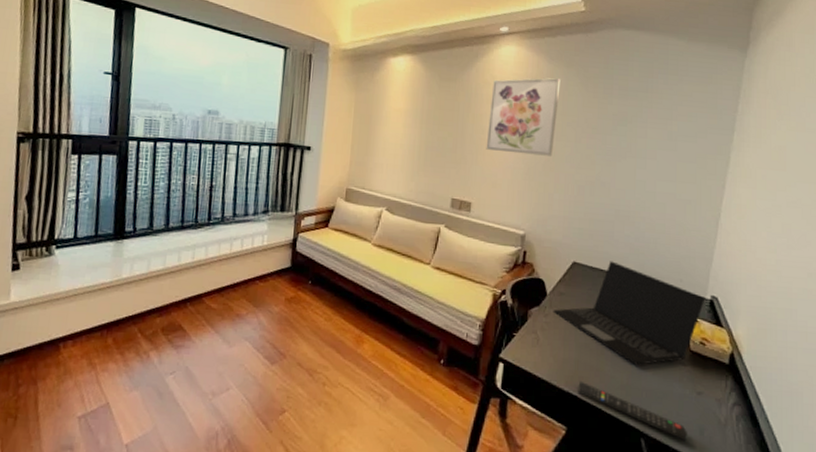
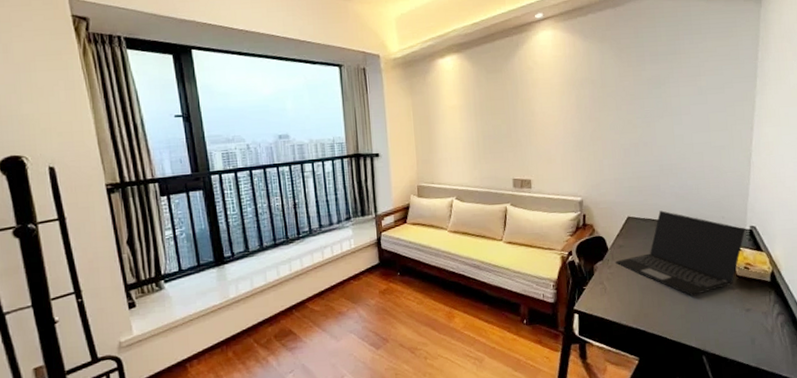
wall art: present [486,77,561,156] -> none [535,53,598,130]
remote control: present [578,380,687,442] -> none [644,317,741,352]

